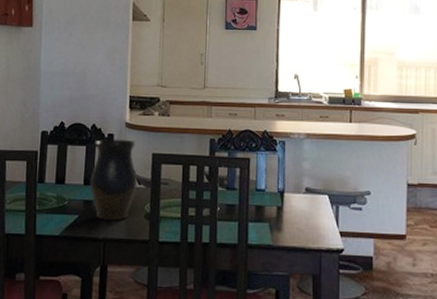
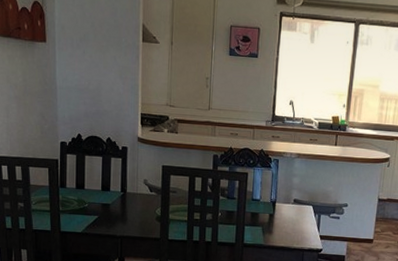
vase: present [90,139,138,221] -> none [107,151,150,222]

